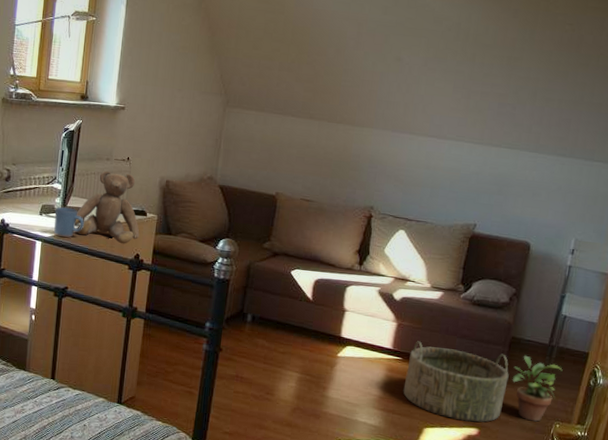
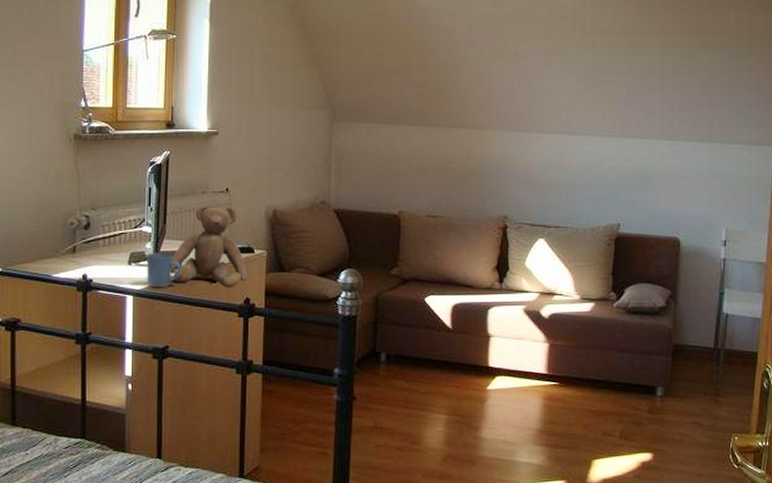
basket: present [403,341,509,423] -> none [564,361,677,446]
potted plant: present [512,355,563,422] -> none [680,363,733,437]

